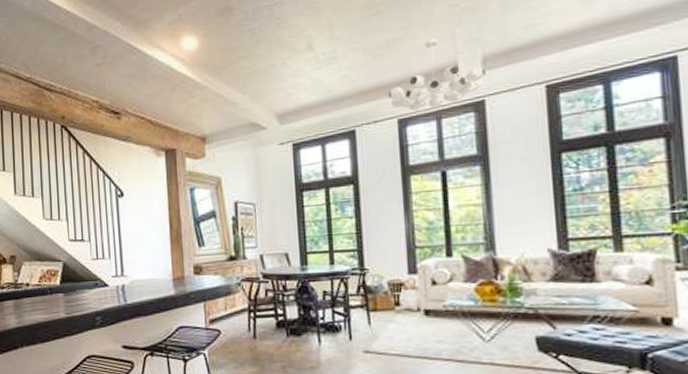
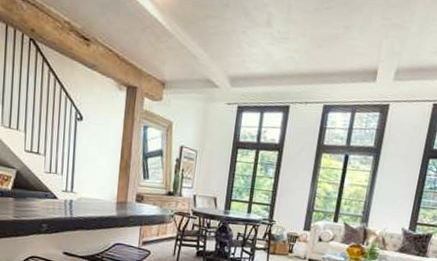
chandelier: present [388,38,486,111] -> none [320,43,396,103]

